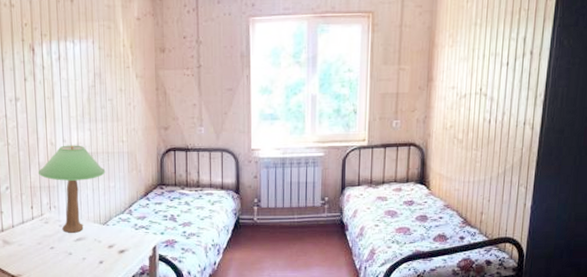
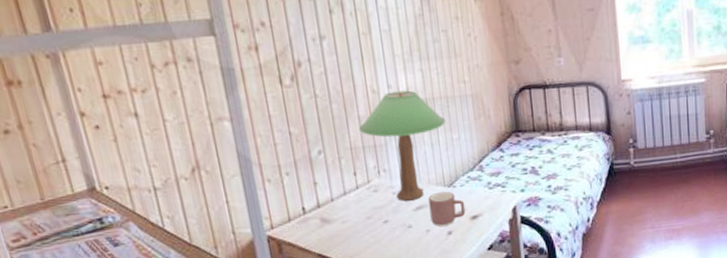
mug: none [86,228,115,256] -> present [428,191,466,227]

